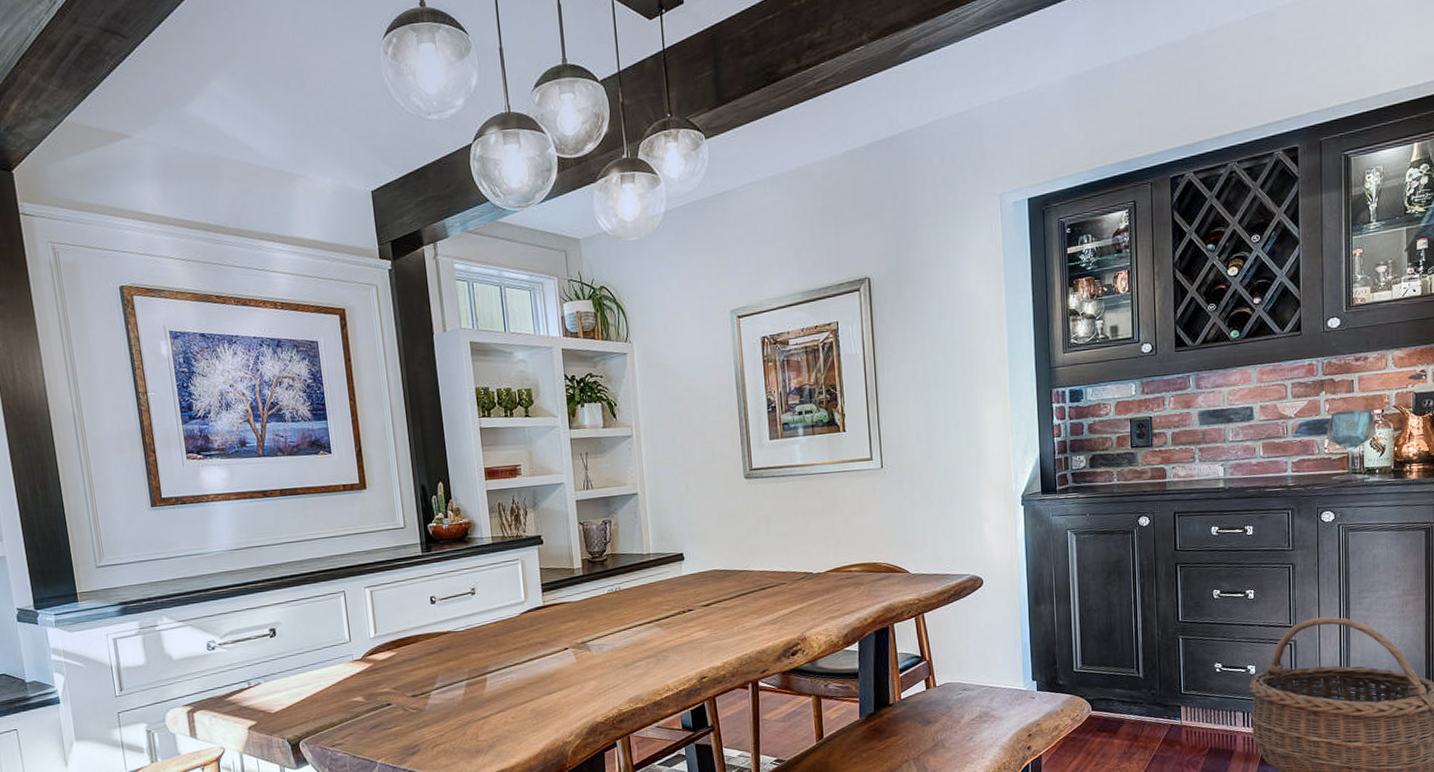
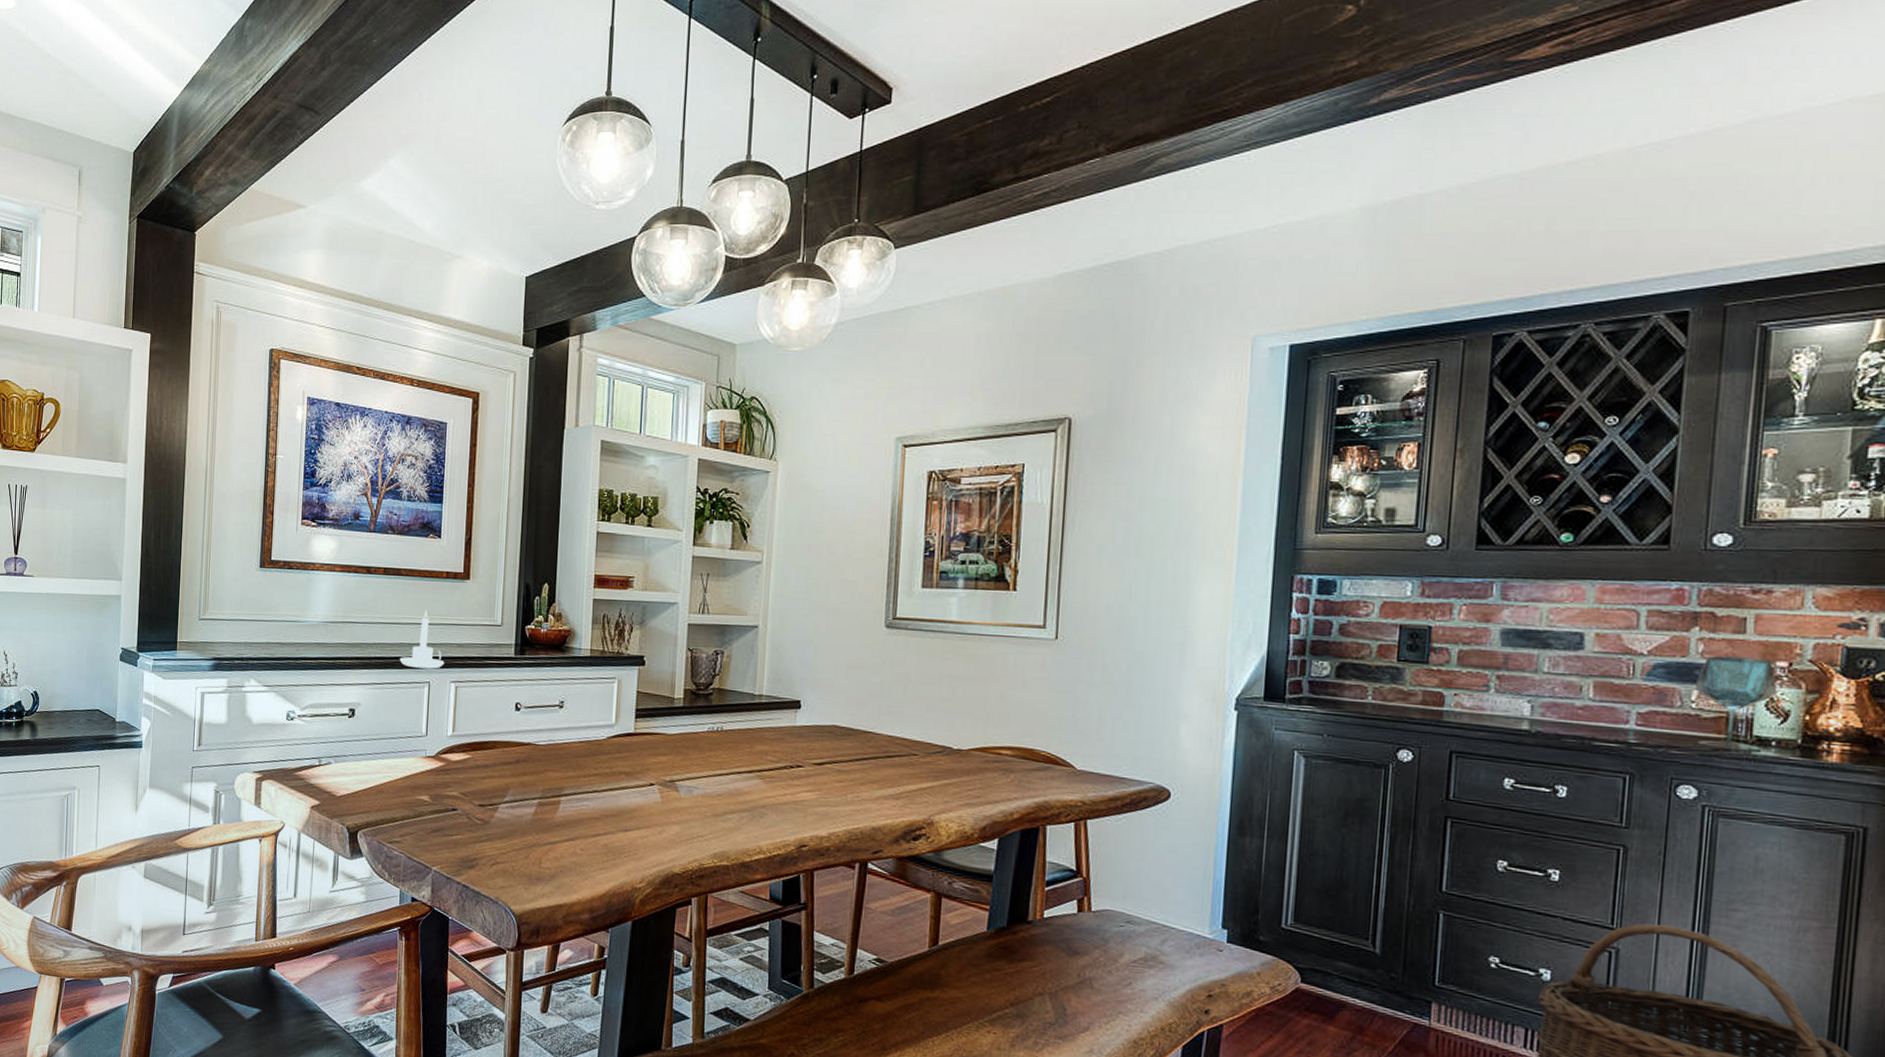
candle holder: none [311,524,356,580] -> present [399,611,445,669]

